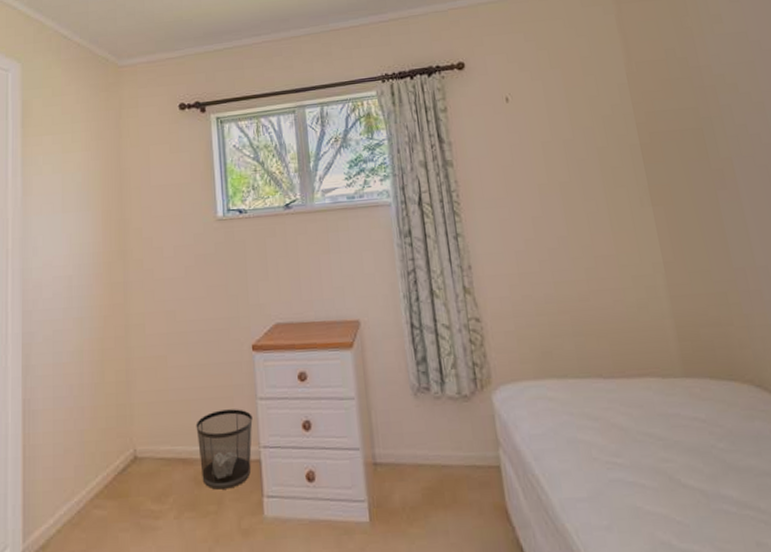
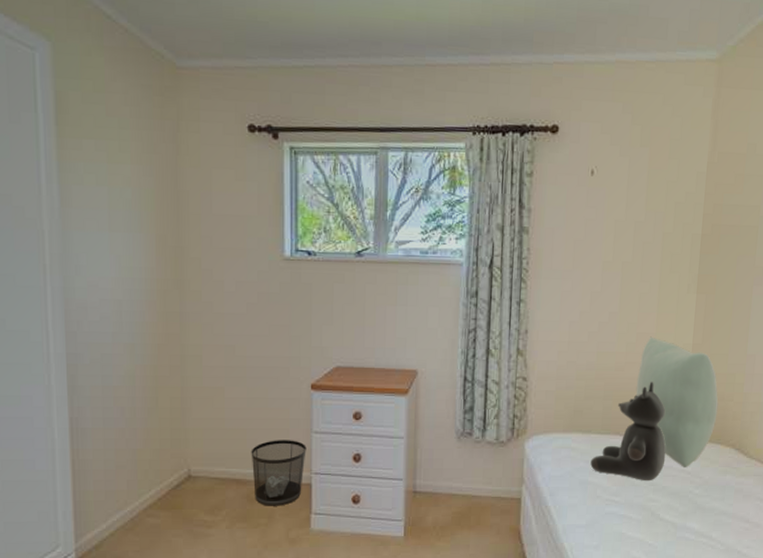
teddy bear: none [575,310,669,436] -> present [590,382,666,482]
pillow: none [605,258,720,414] -> present [635,336,719,467]

